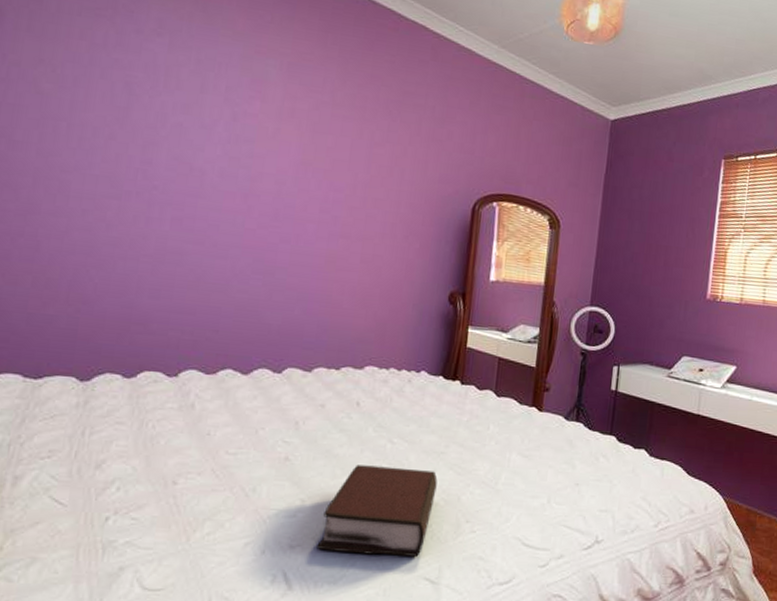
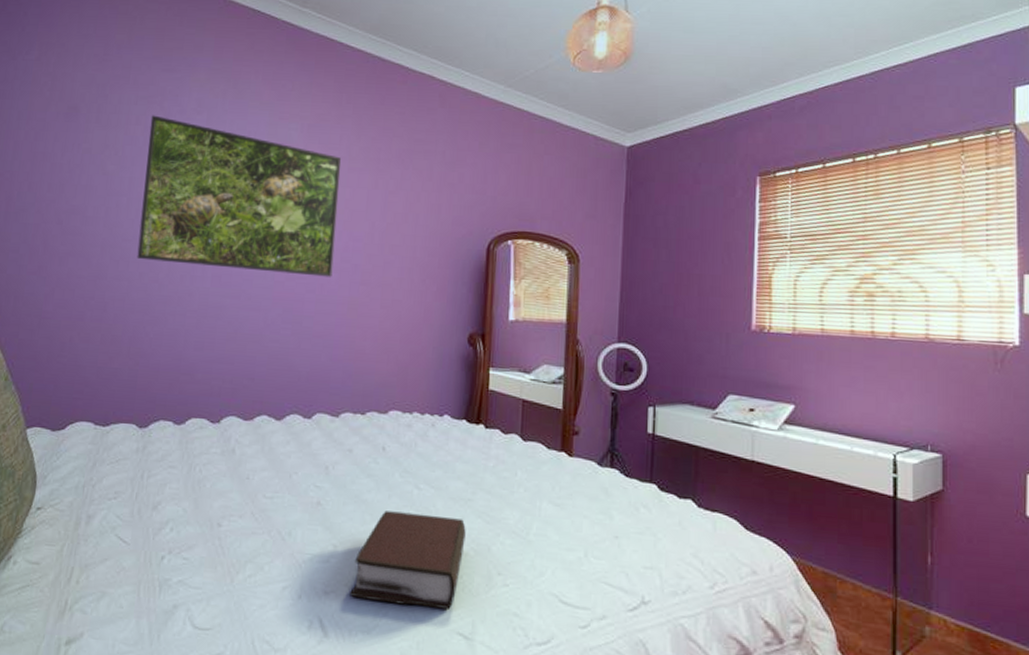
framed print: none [79,30,325,228] -> present [136,115,342,277]

